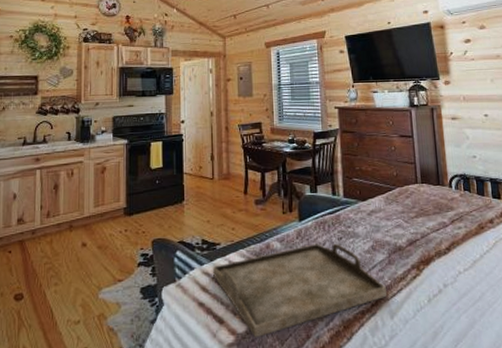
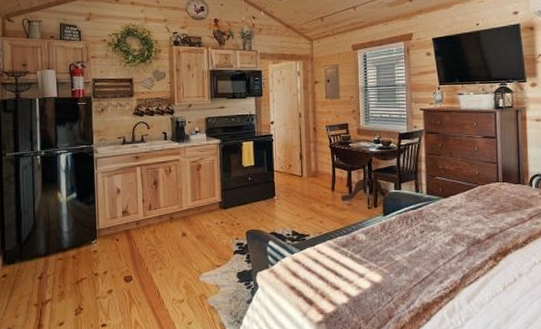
serving tray: present [212,243,387,338] -> none [302,236,464,318]

